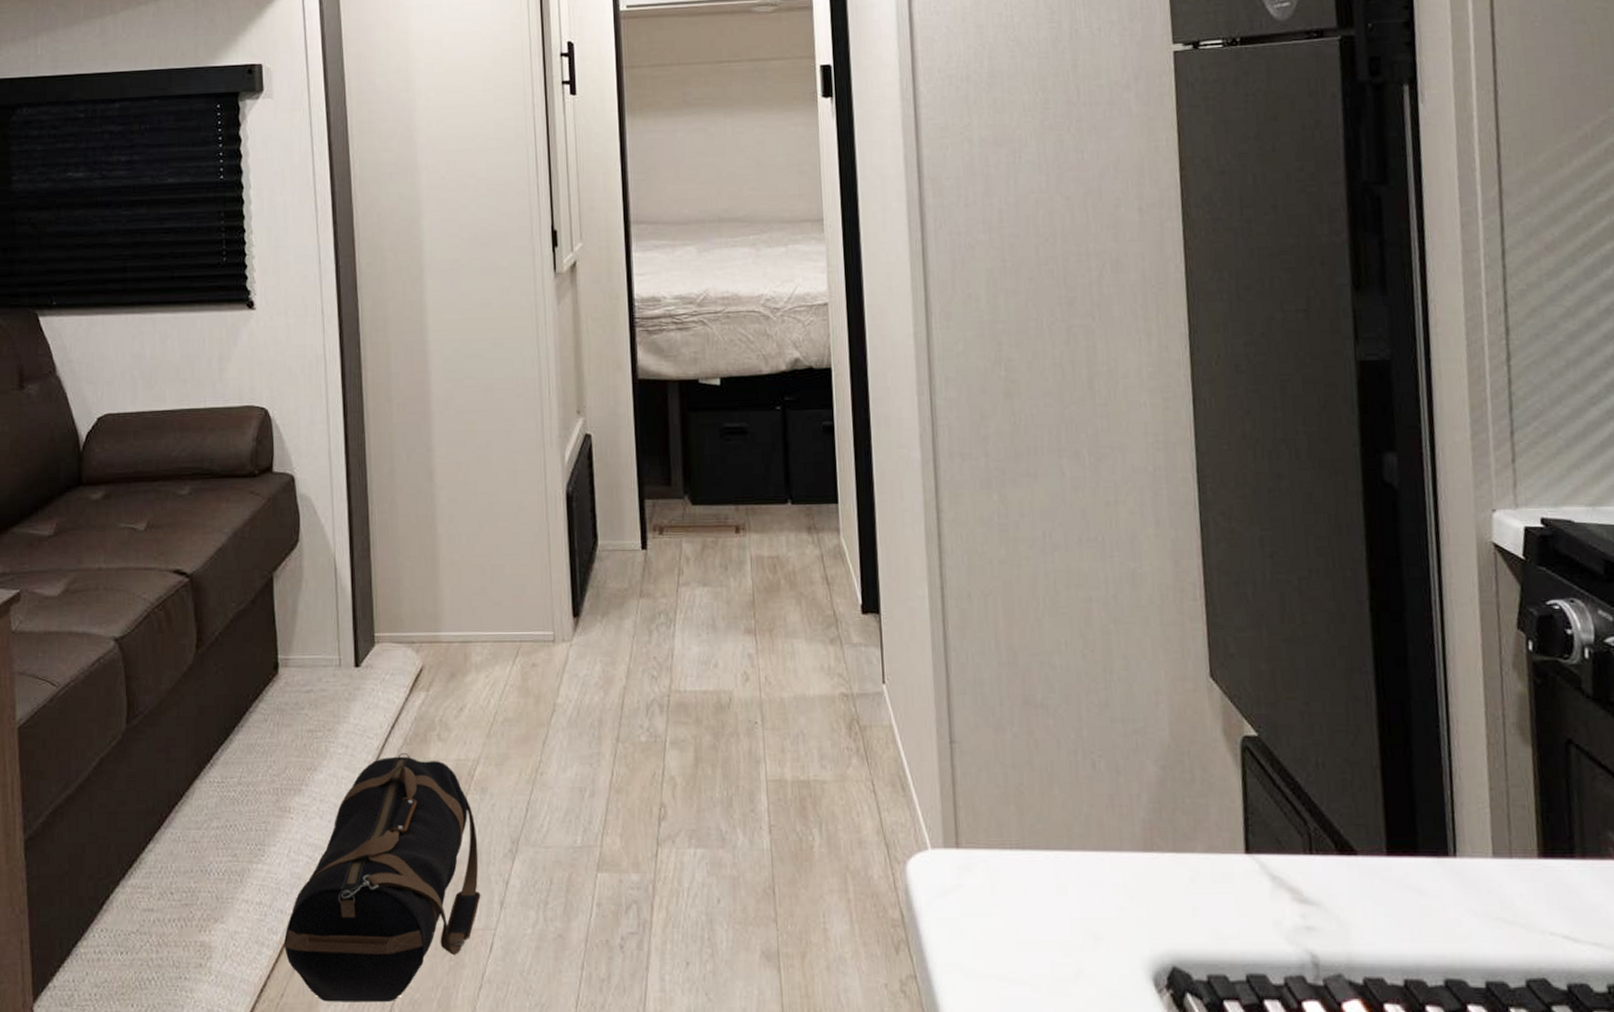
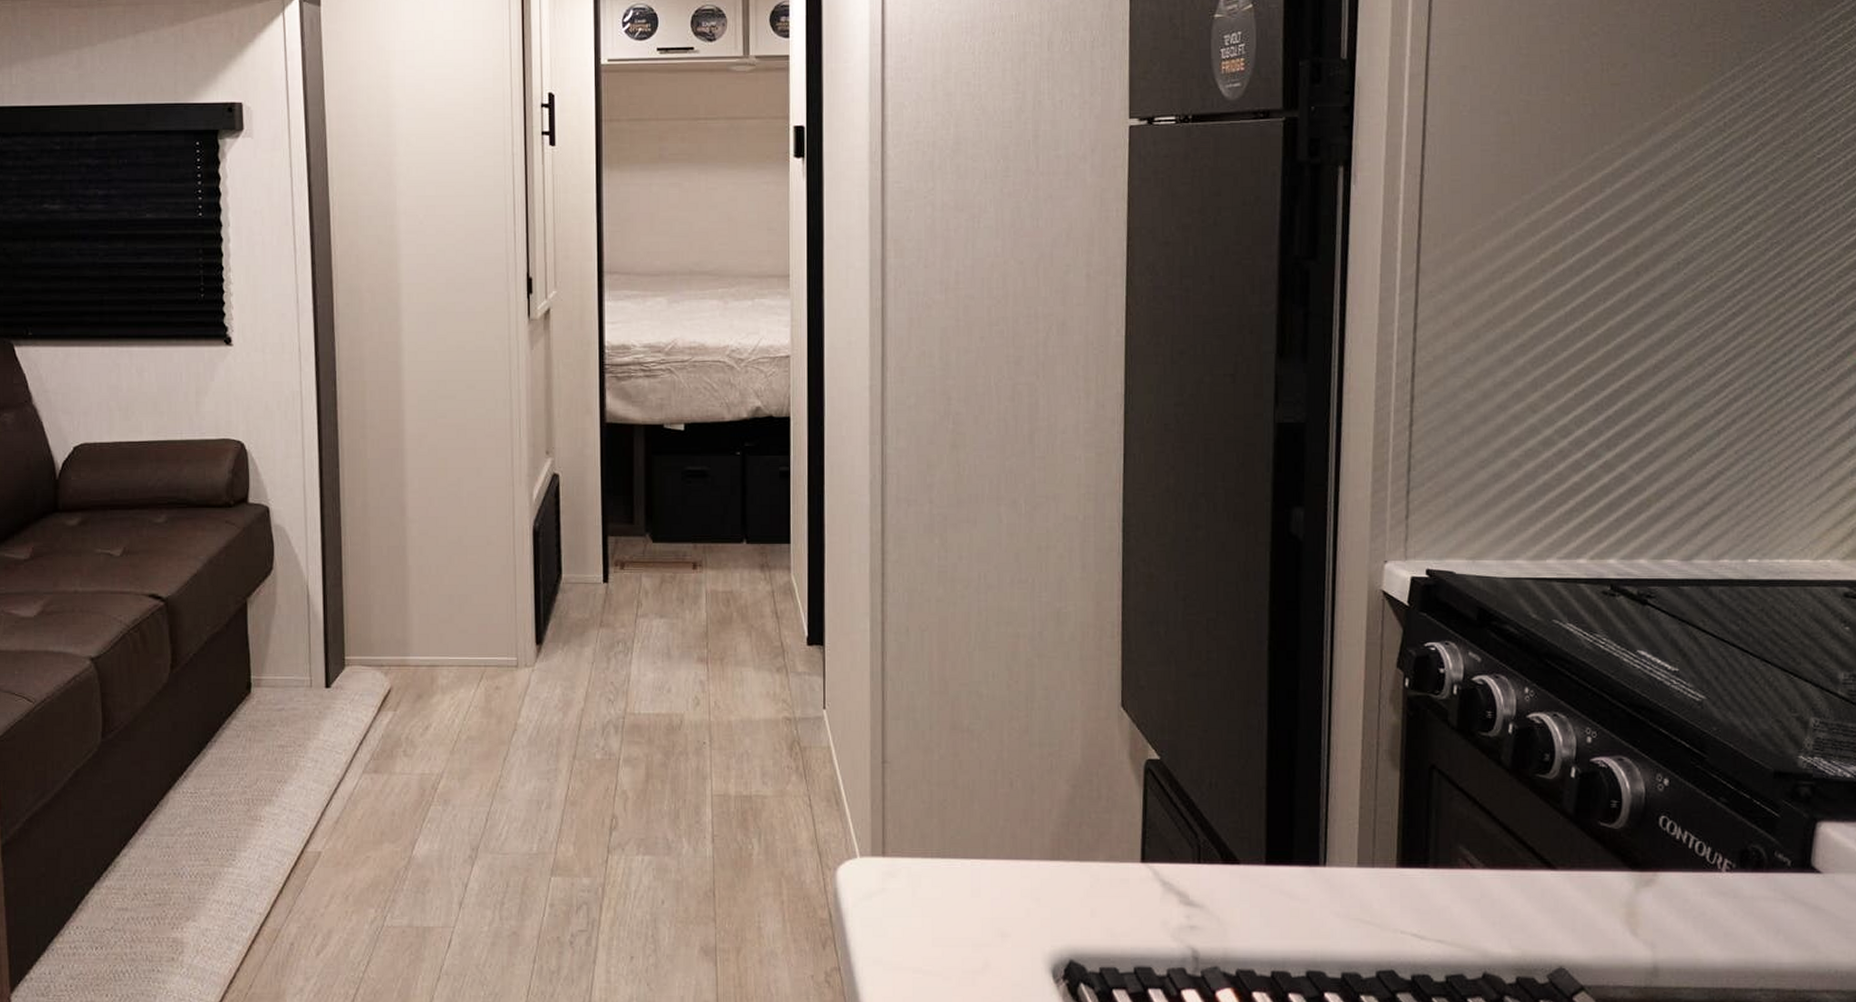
duffel bag: present [284,752,481,1003] -> none [254,766,441,992]

